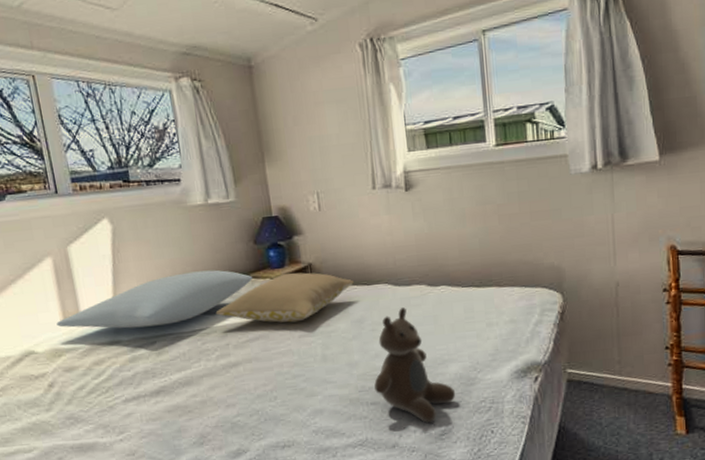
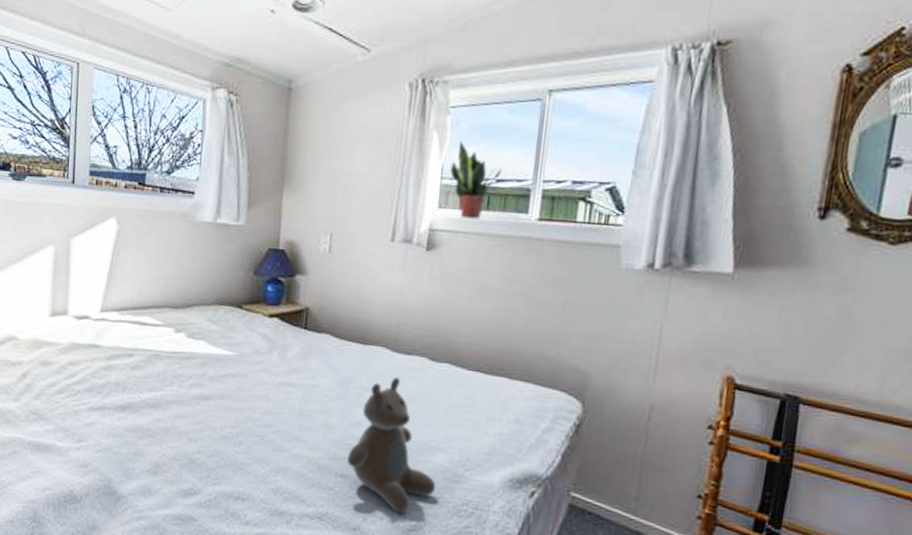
pillow: present [56,269,252,329] -> none [43,289,244,340]
pillow: present [215,272,354,323] -> none [199,312,349,368]
potted plant: none [411,88,457,157] -> present [450,141,502,219]

